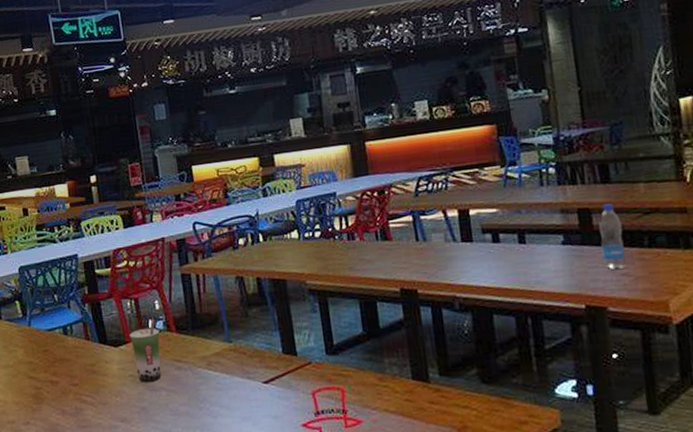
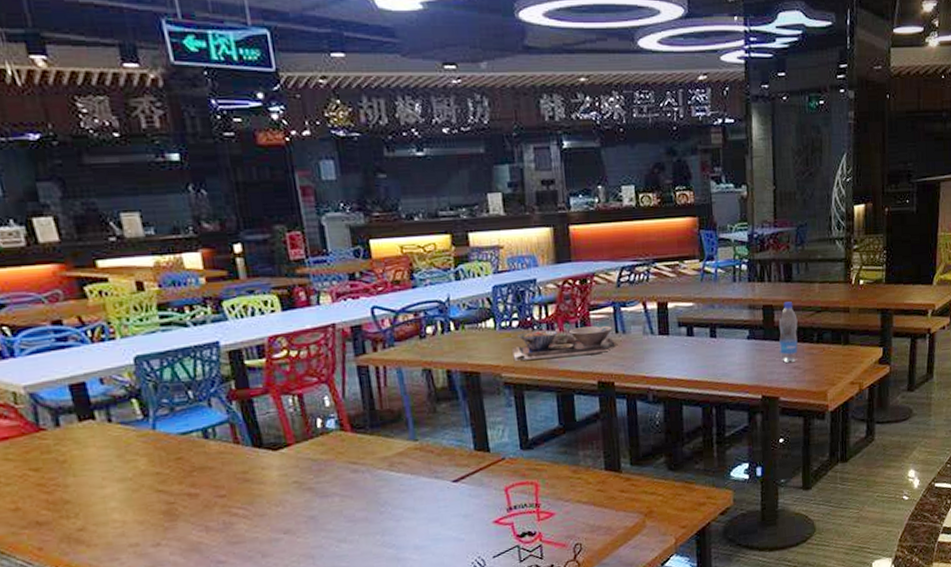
beverage cup: present [129,318,162,383] -> none [292,417,334,489]
food tray: none [314,224,419,269] -> present [511,314,618,361]

